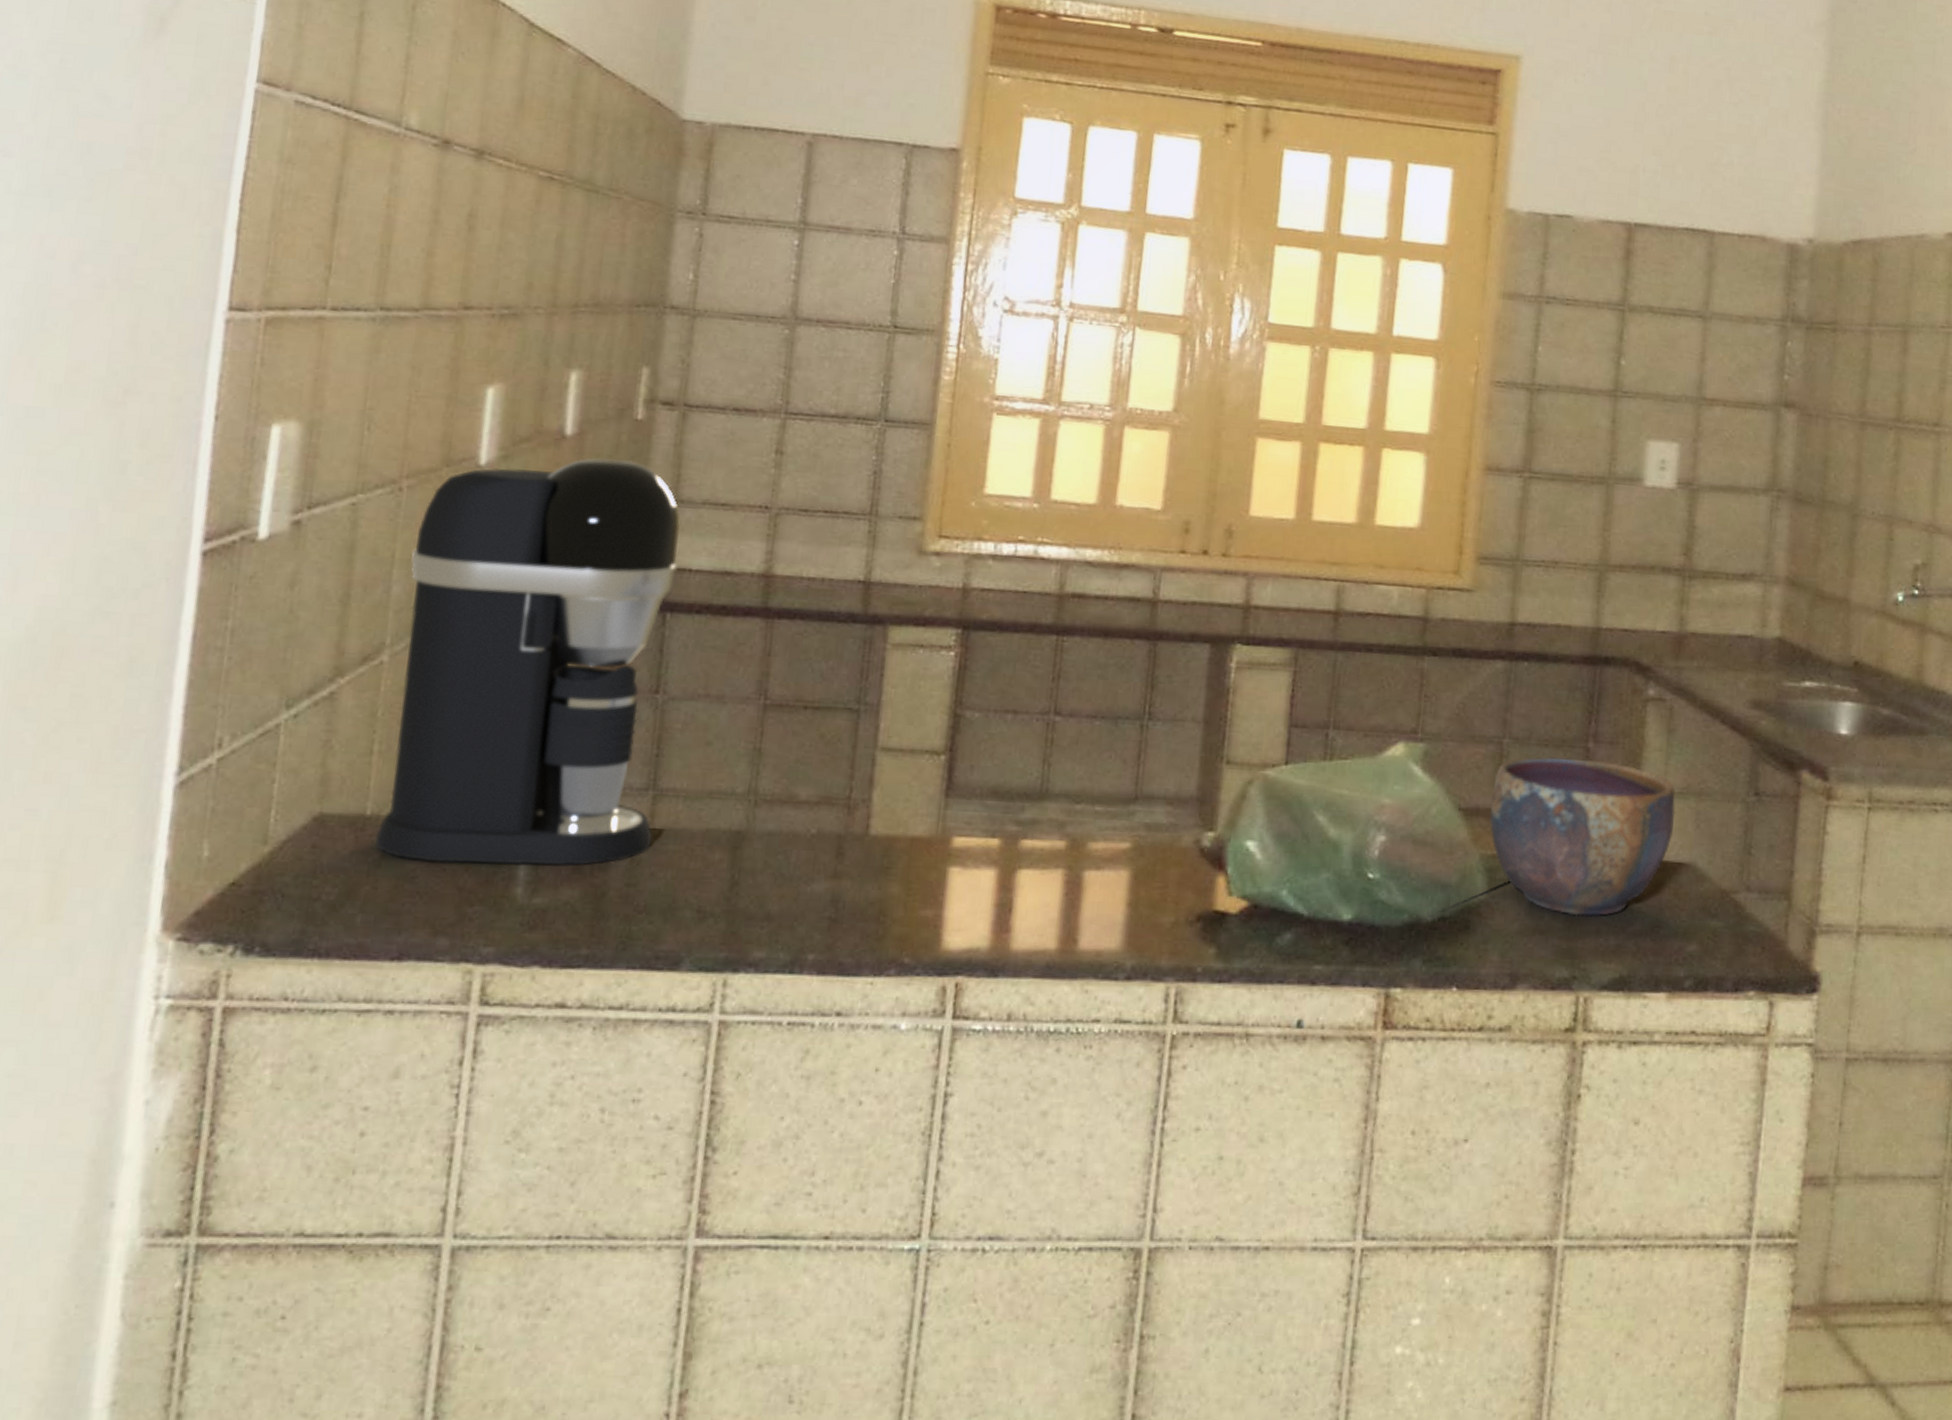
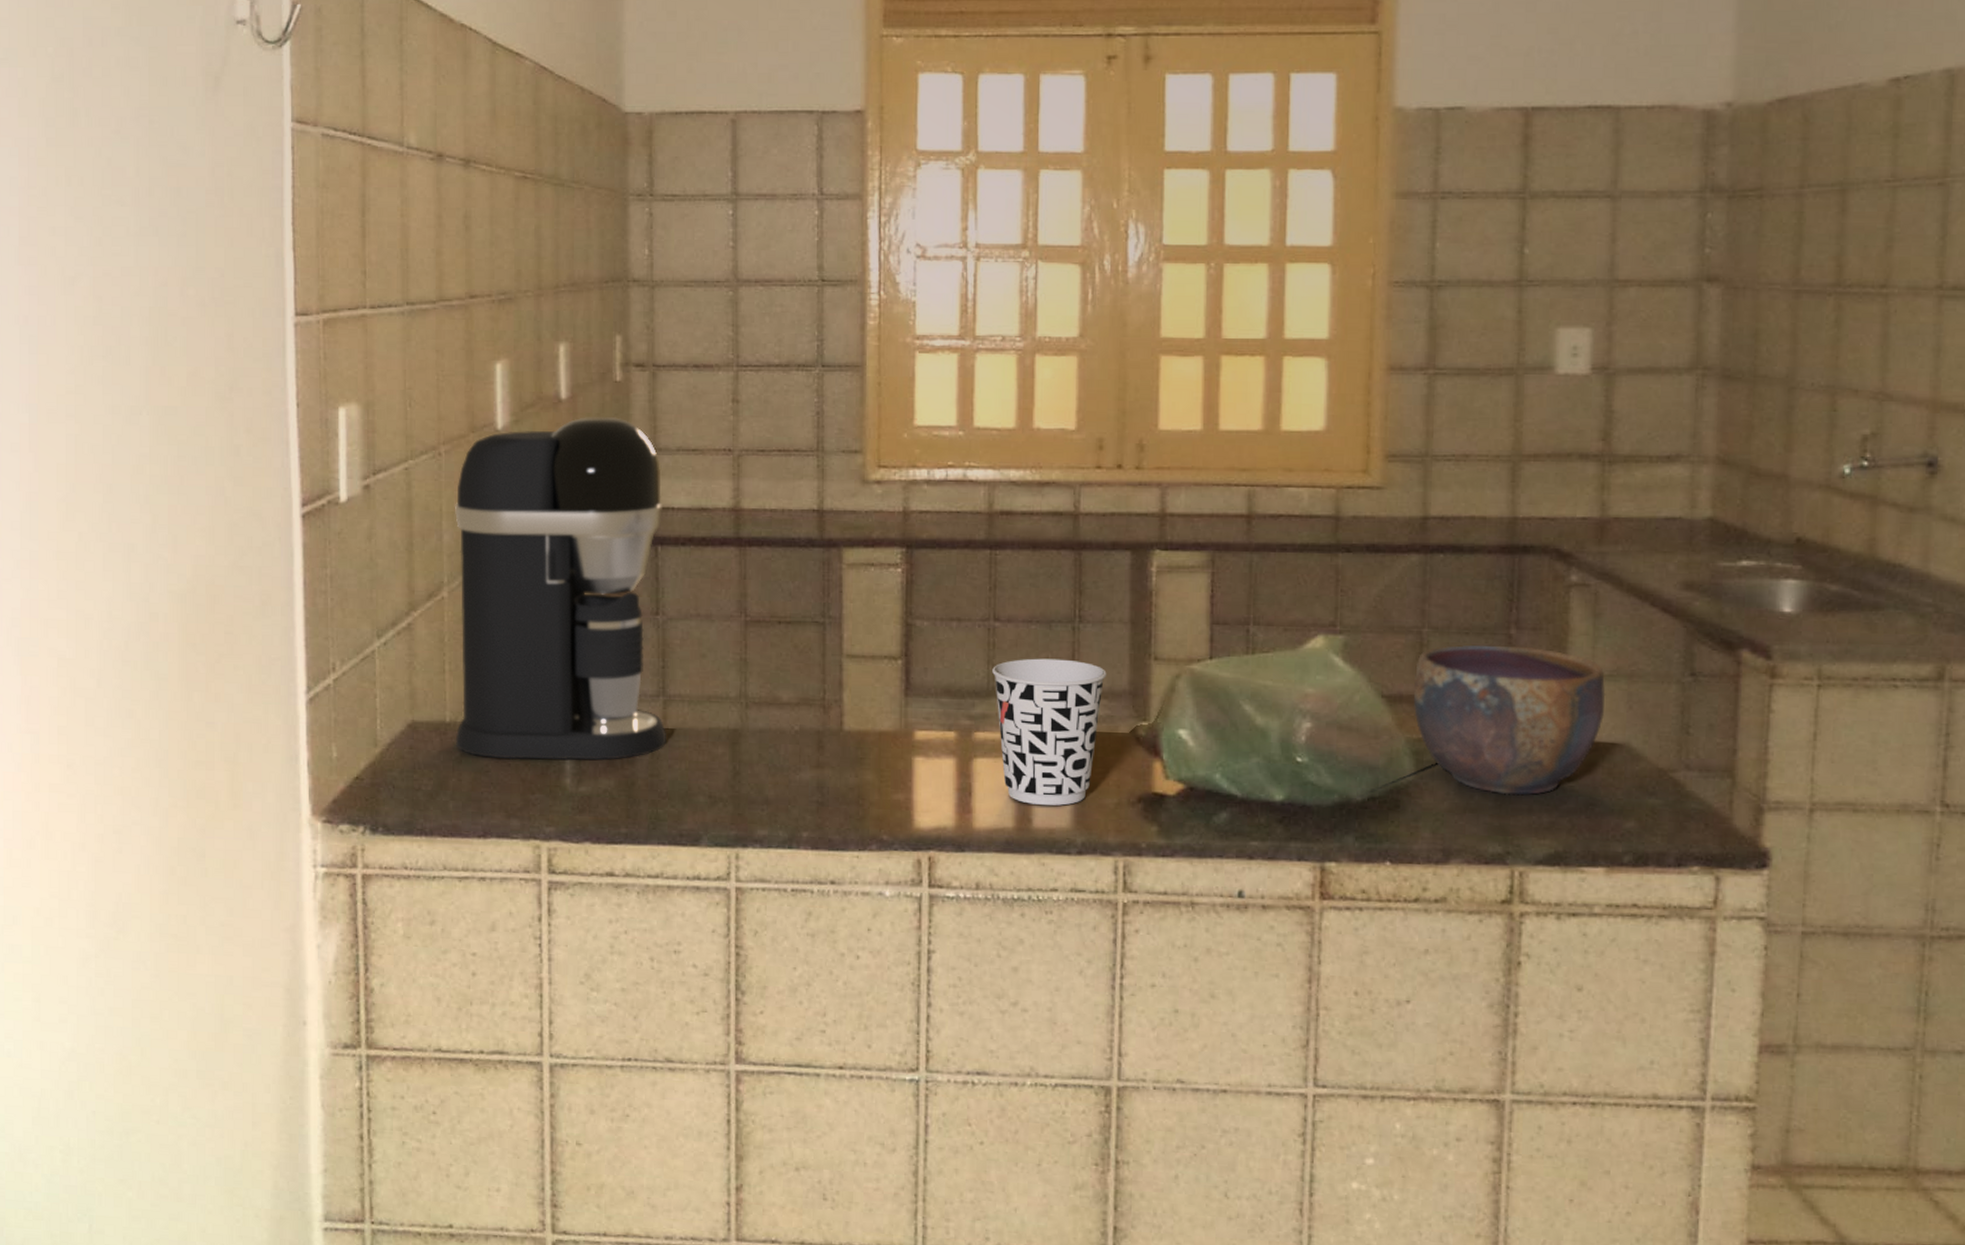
cup: none [1047,758,1174,924] -> present [992,658,1107,806]

